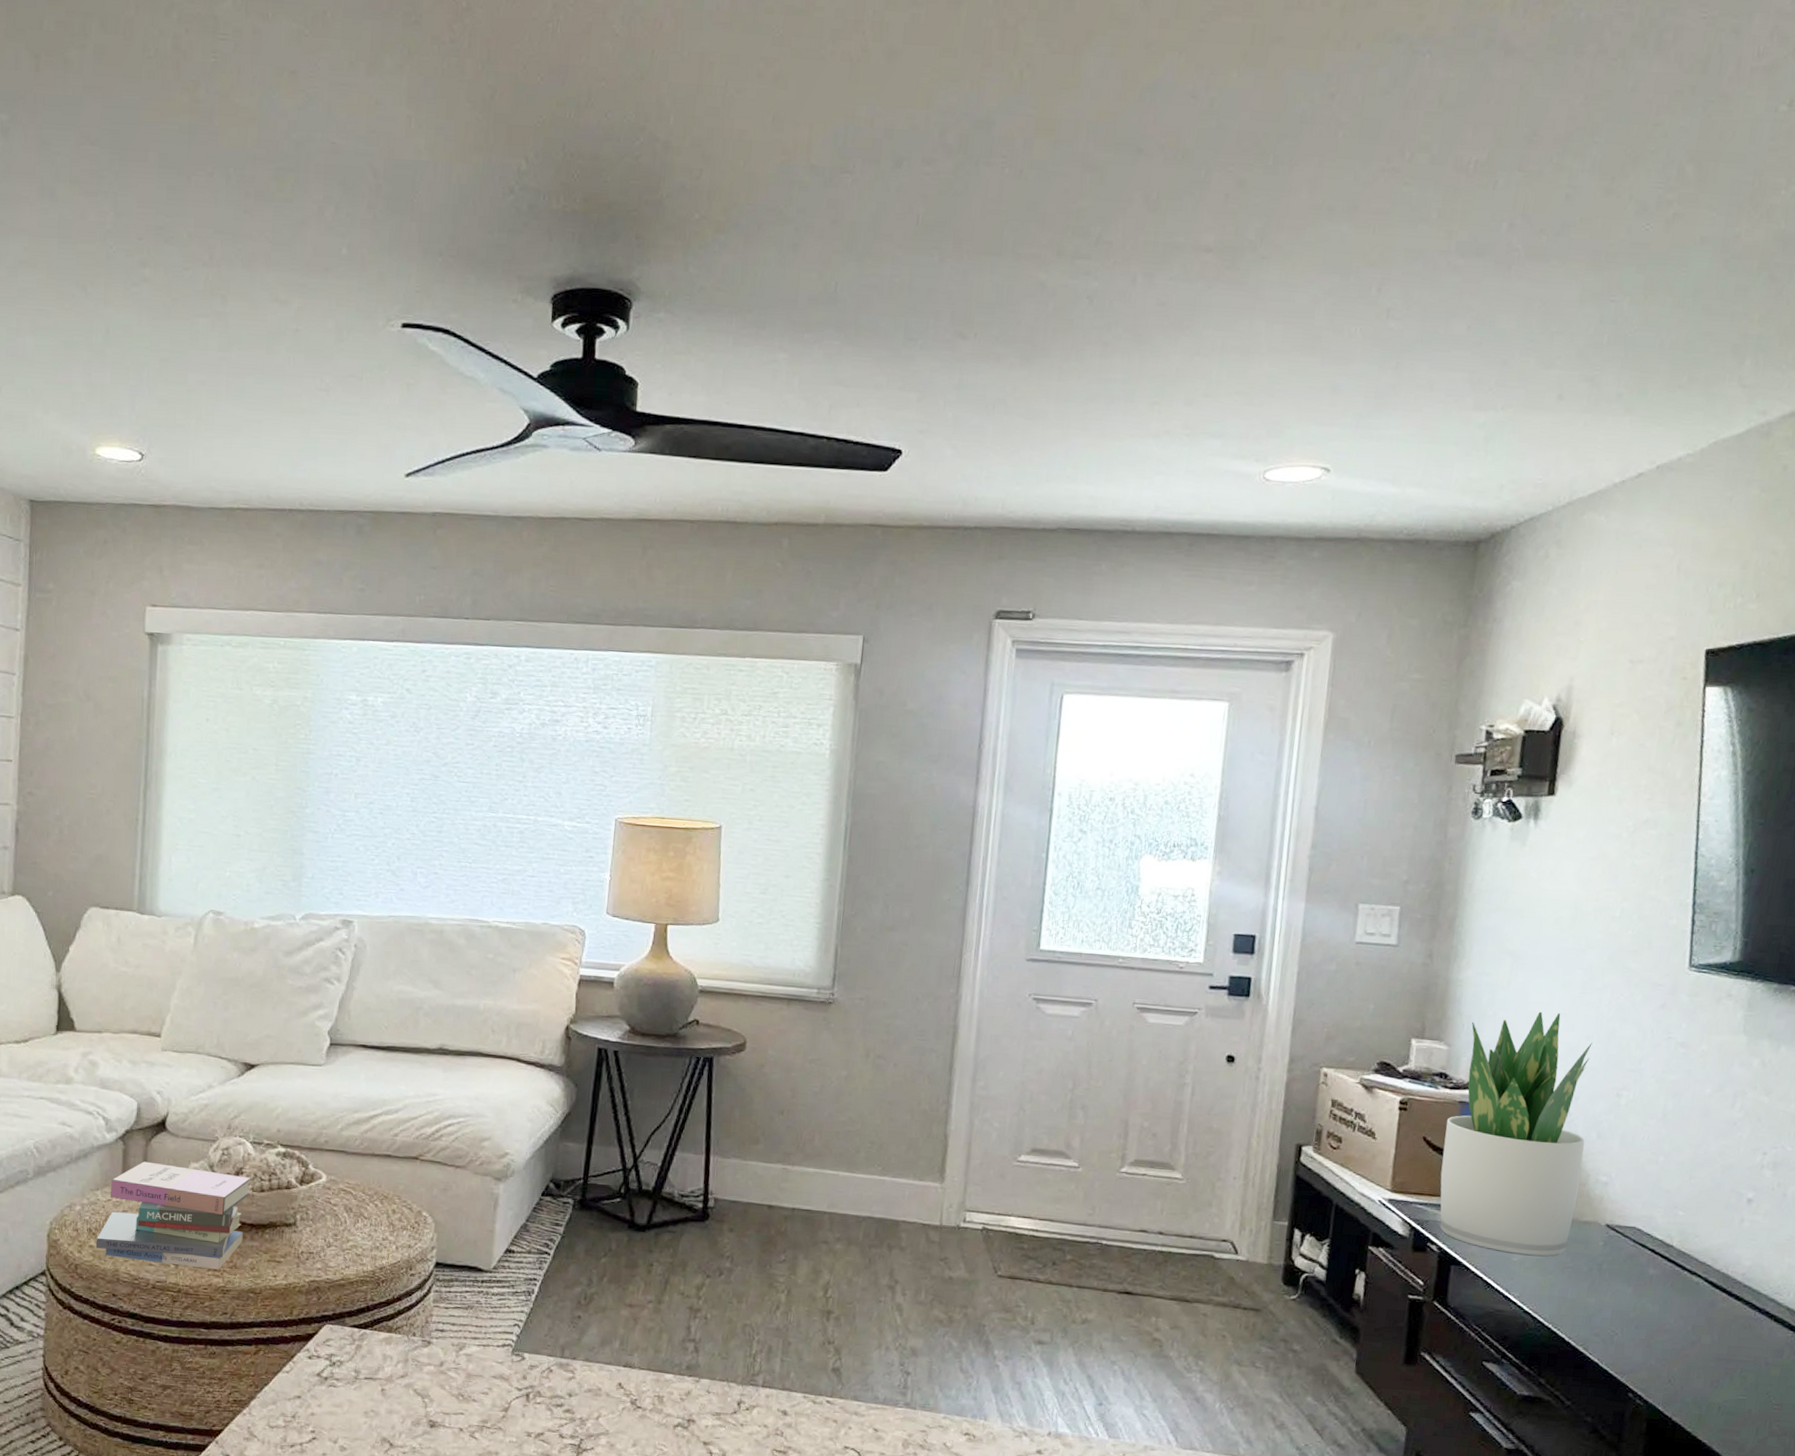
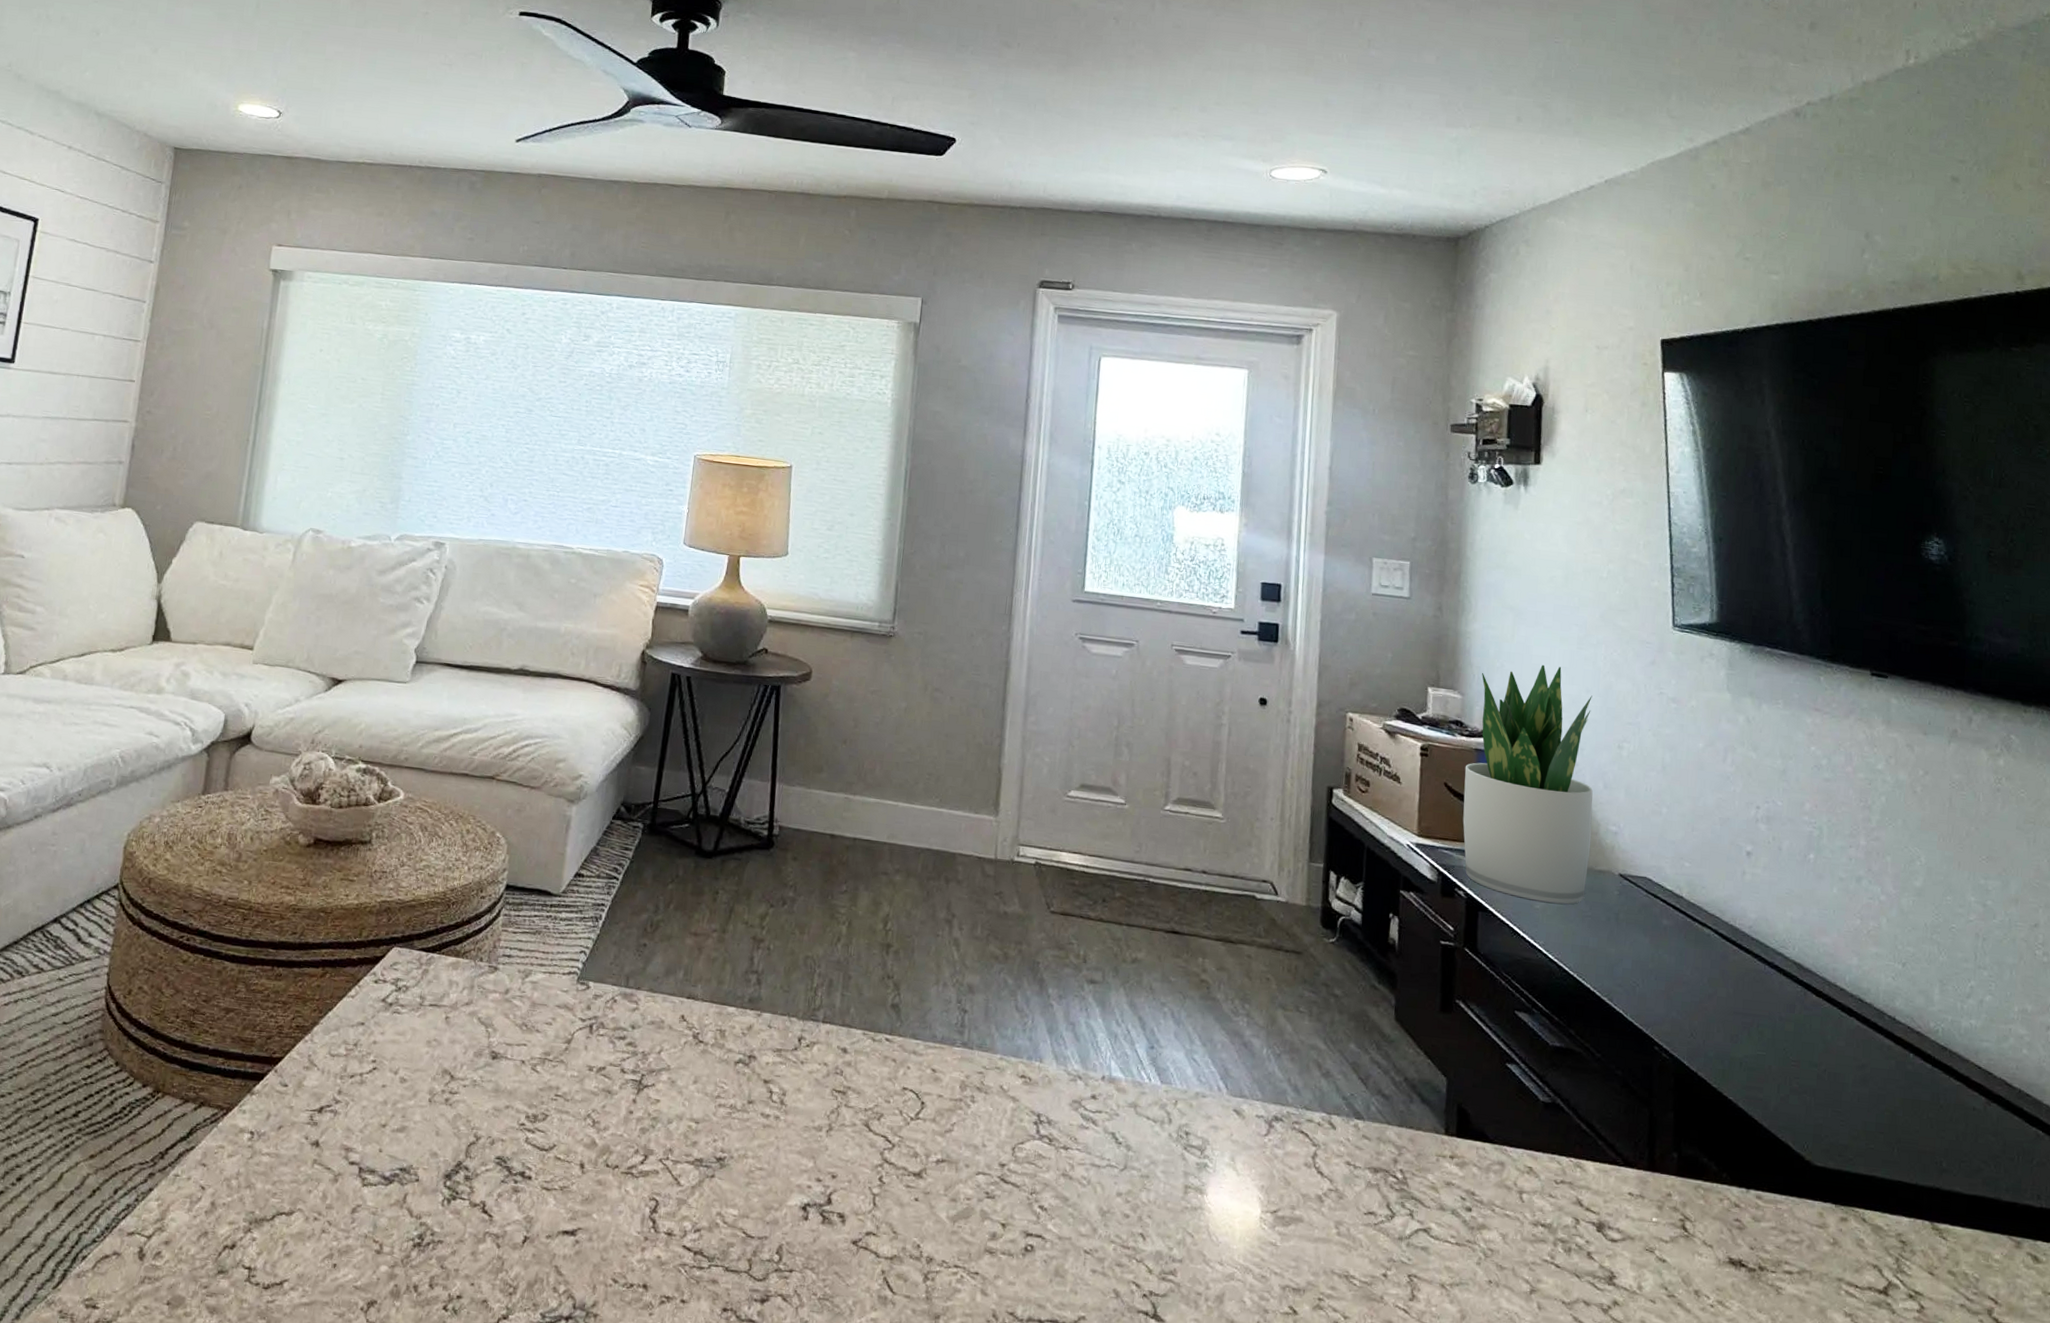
books: present [95,1161,251,1270] -> none [170,774,331,888]

